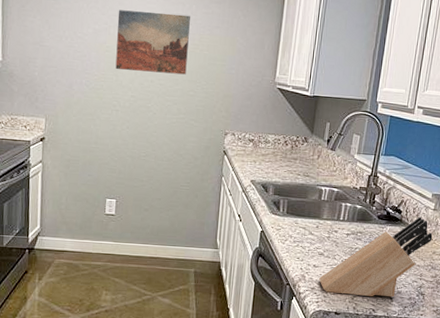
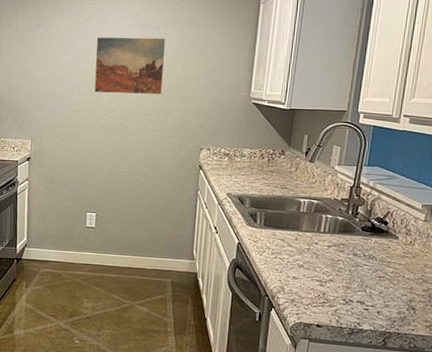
knife block: present [319,217,433,297] -> none [299,228,424,311]

